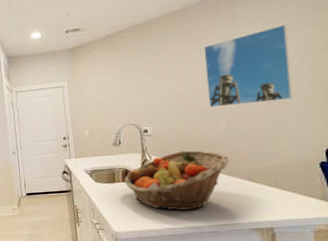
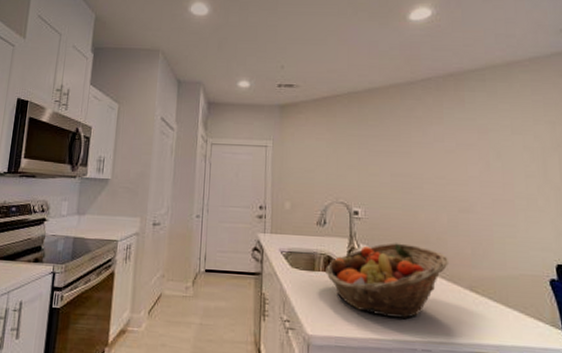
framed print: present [204,24,292,108] -> none [428,117,521,201]

